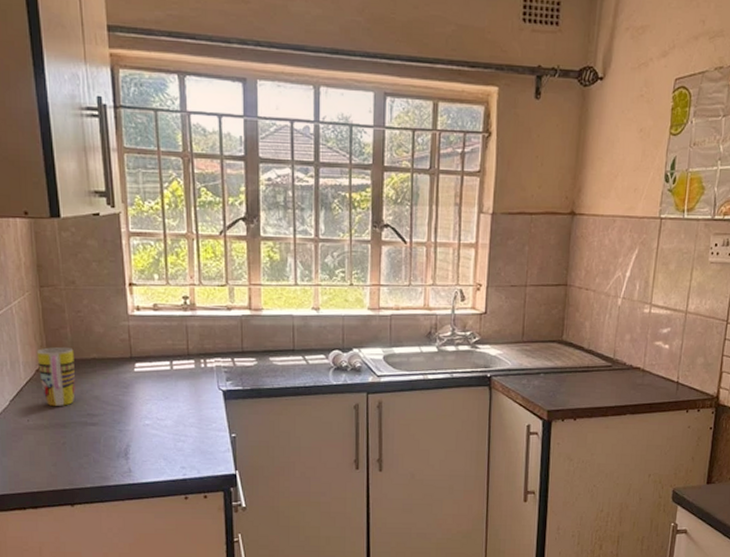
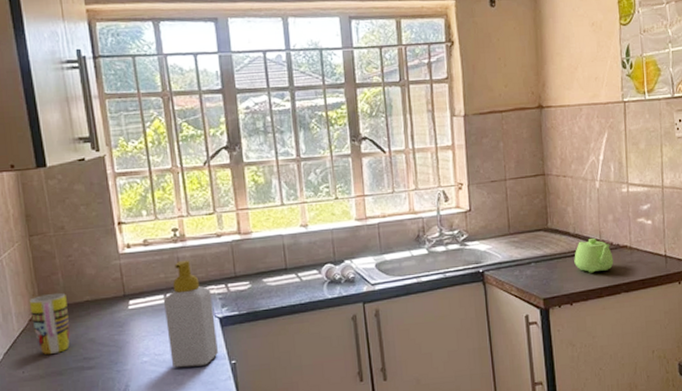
soap bottle: none [170,329,219,435] -> present [164,260,218,368]
teapot: none [584,355,624,391] -> present [574,237,614,273]

